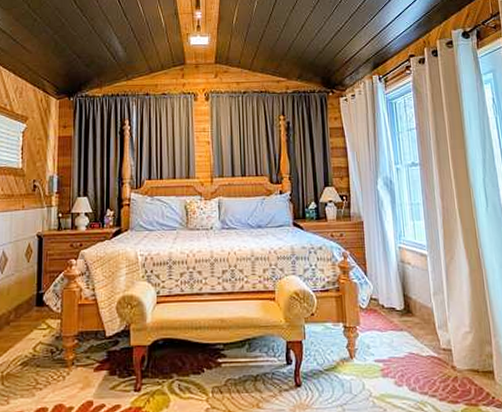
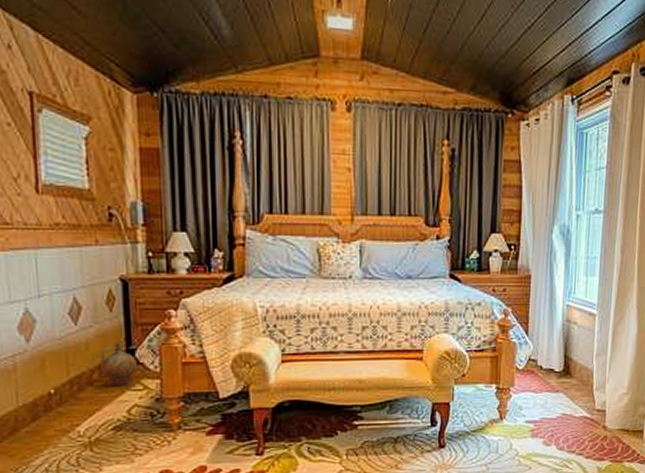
ceramic jug: none [17,288,44,326] -> present [100,342,137,387]

